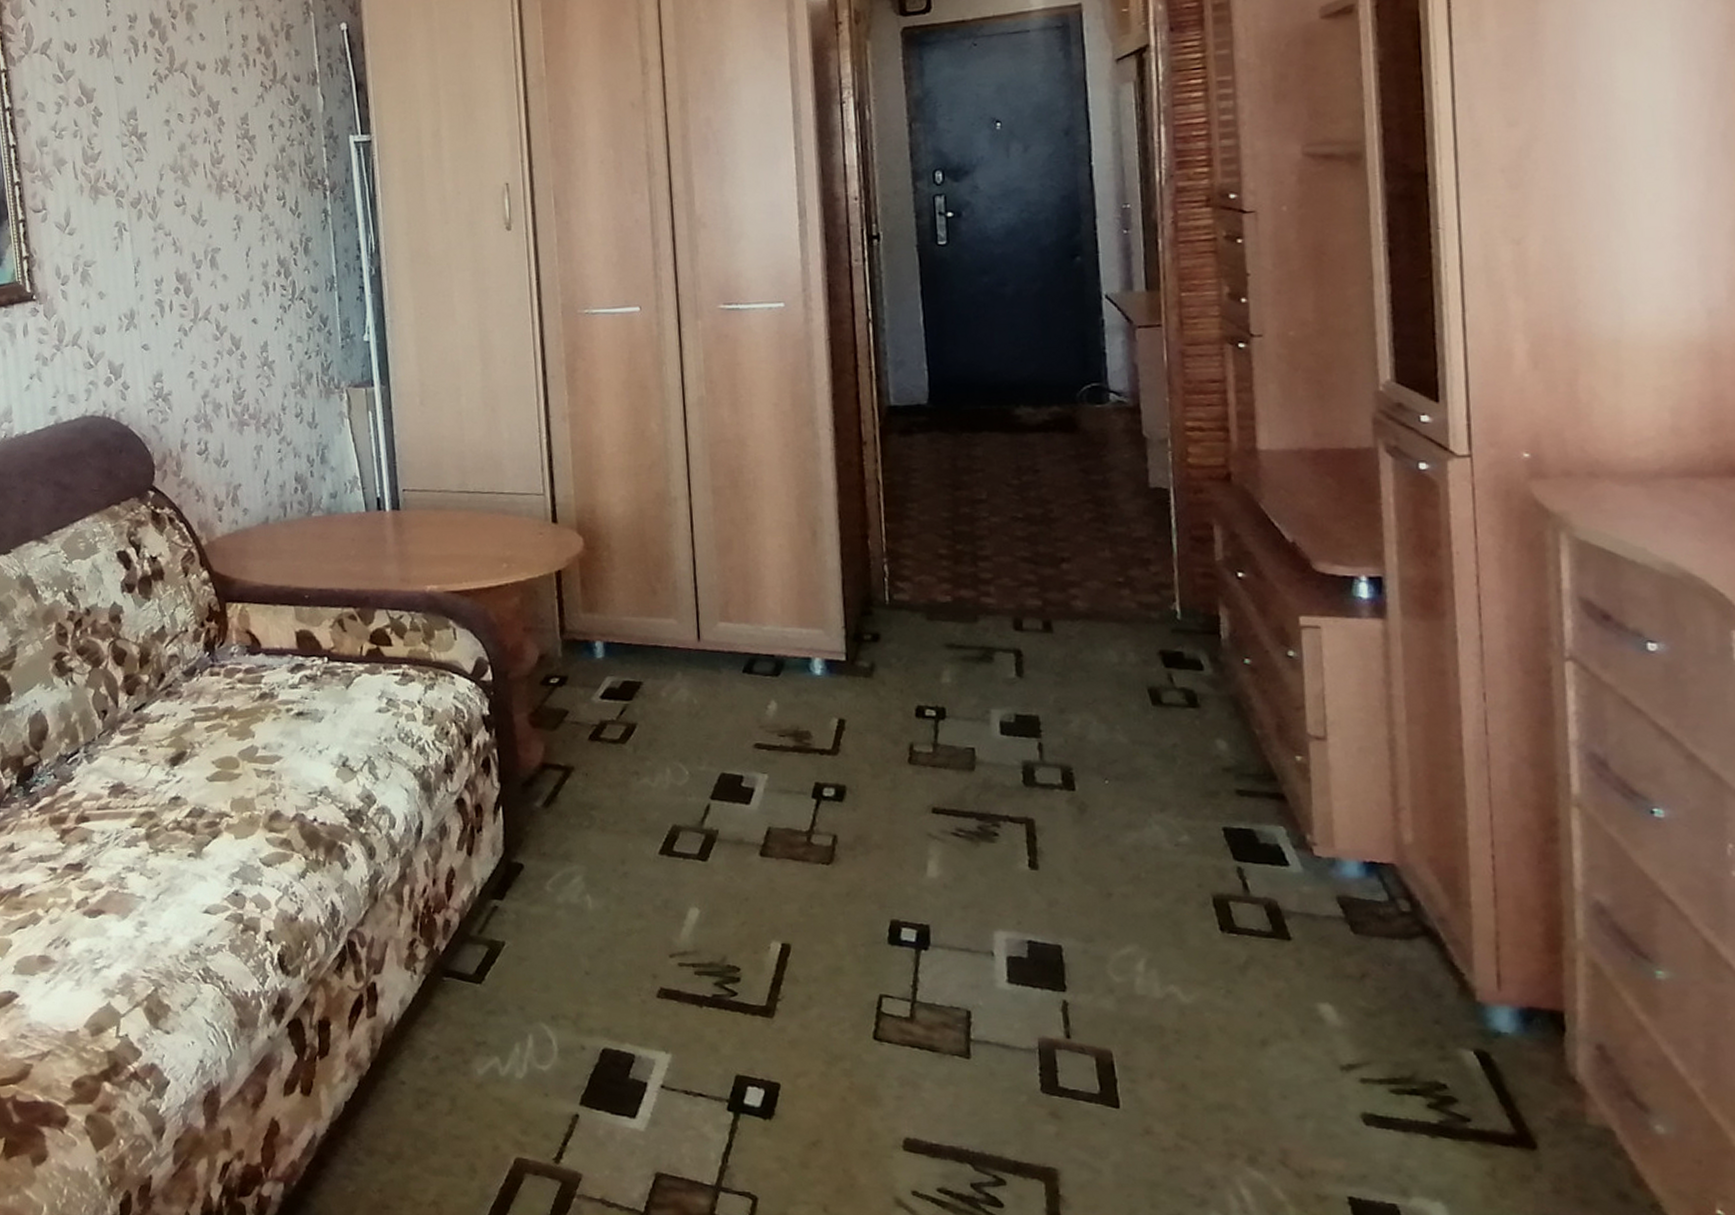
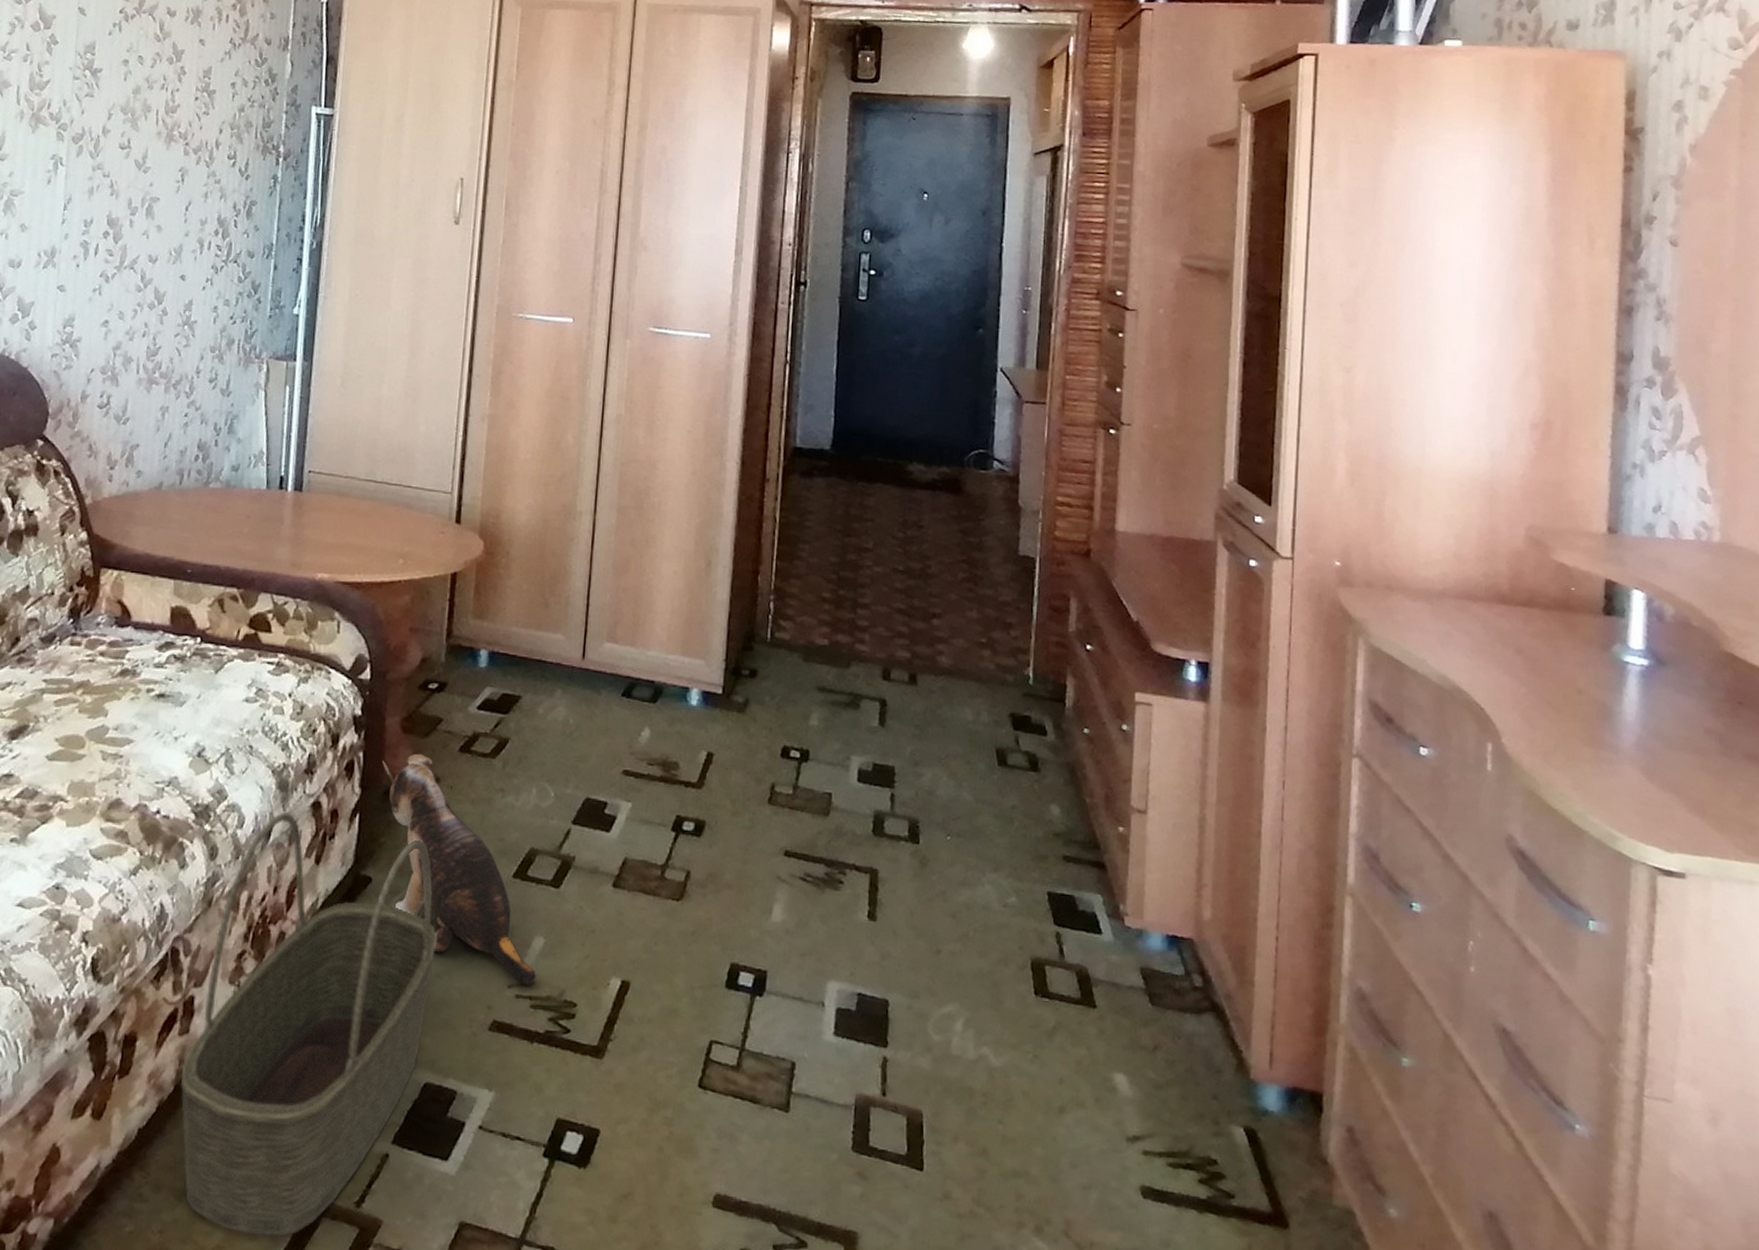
basket: none [375,811,595,1192] -> present [180,812,437,1237]
plush toy: none [516,746,697,954] -> present [382,754,536,986]

